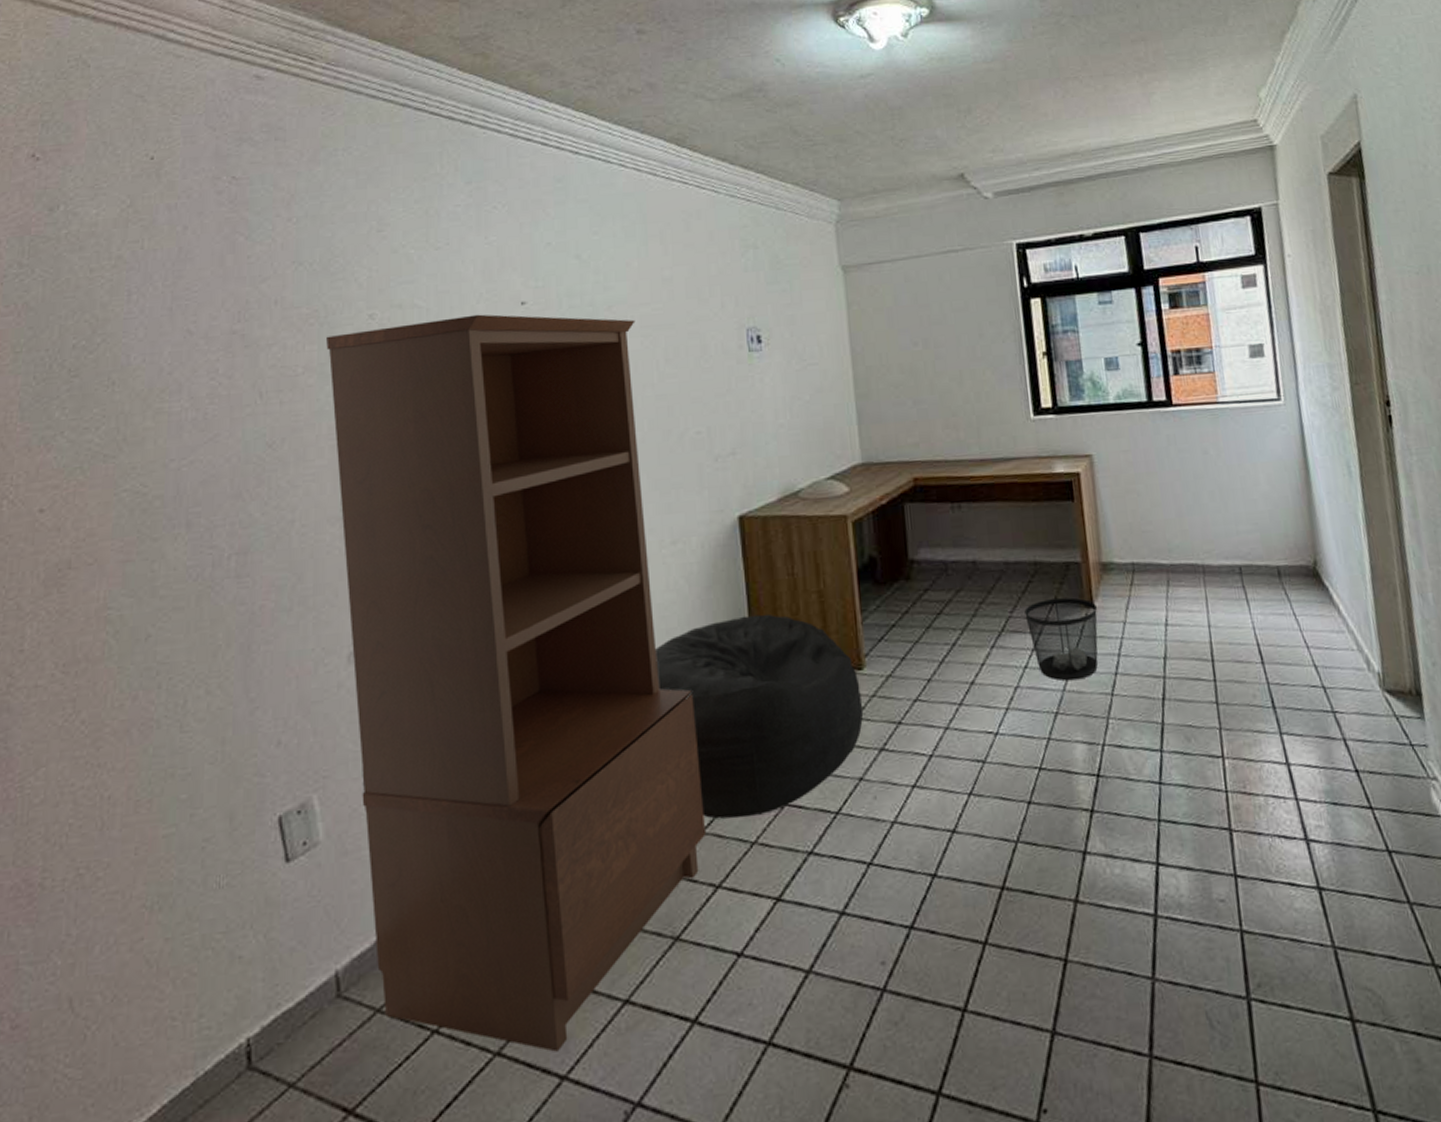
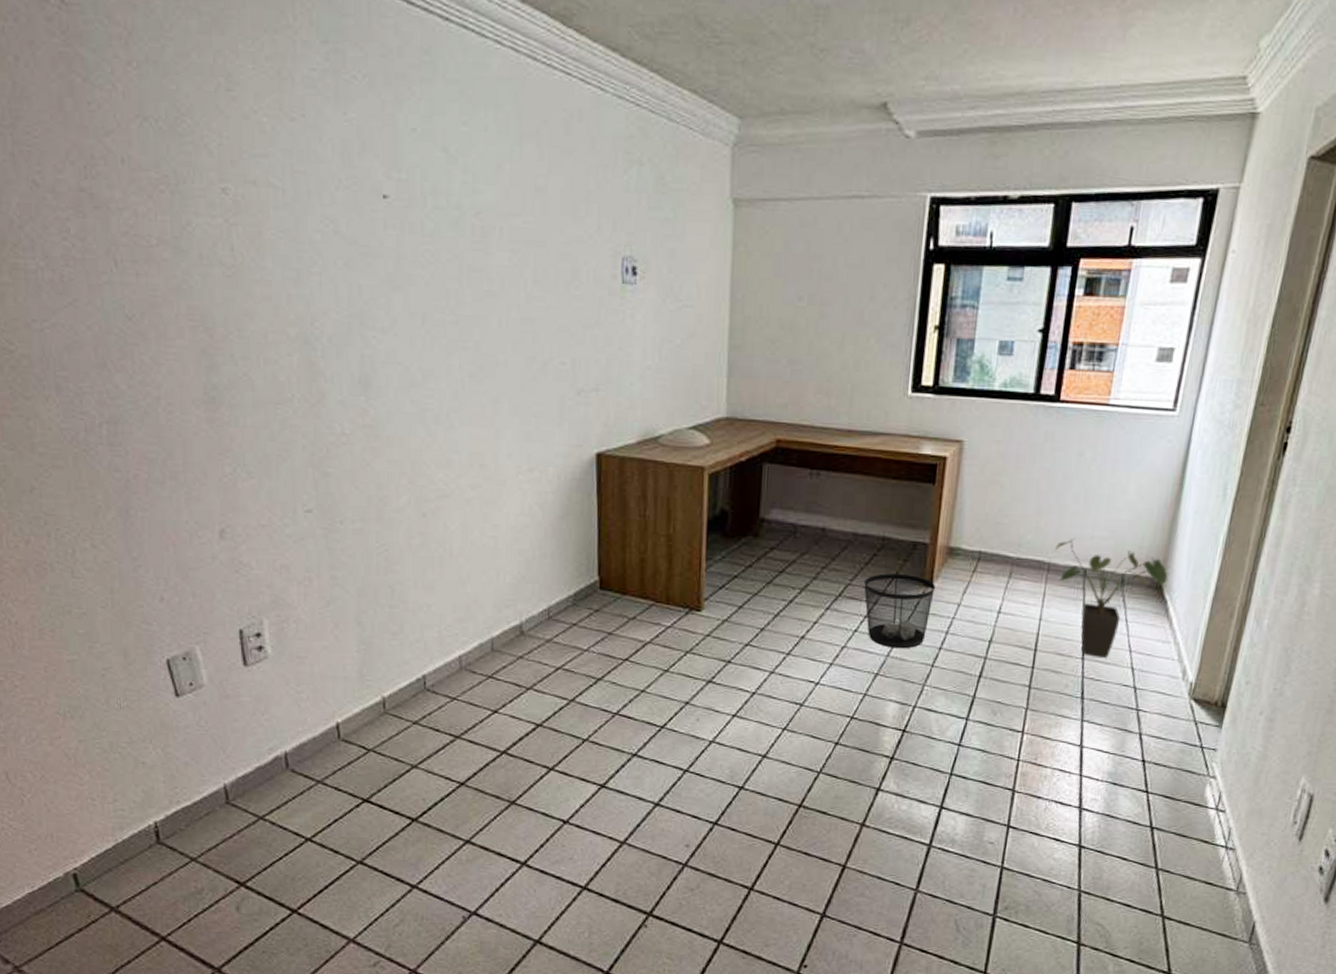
bookcase: present [326,314,705,1052] -> none [179,203,543,868]
bean bag chair: present [655,613,864,819] -> none [507,548,697,719]
house plant: none [1204,535,1322,659] -> present [1055,537,1168,657]

